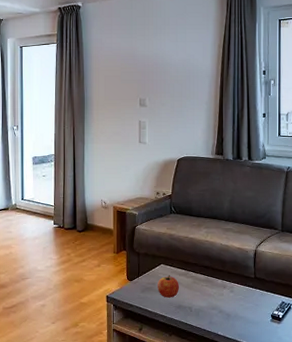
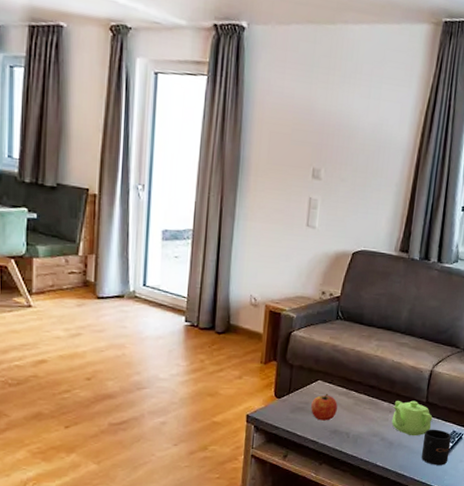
teapot: none [226,277,262,308] -> present [391,400,433,436]
mug: none [257,301,281,333] -> present [421,429,452,465]

